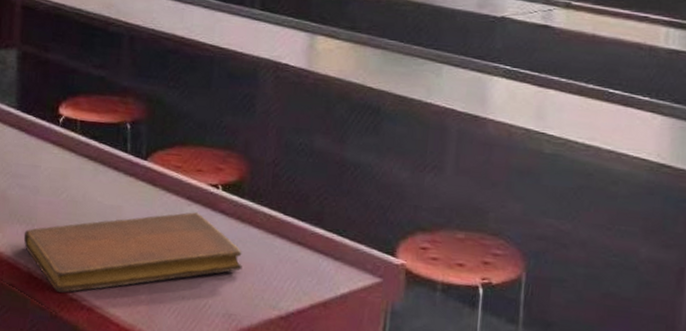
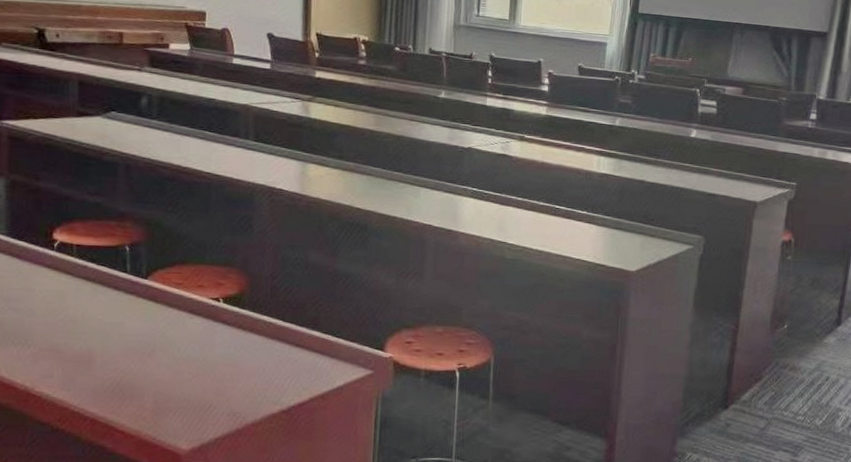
notebook: present [23,212,243,293] -> none [19,324,245,407]

